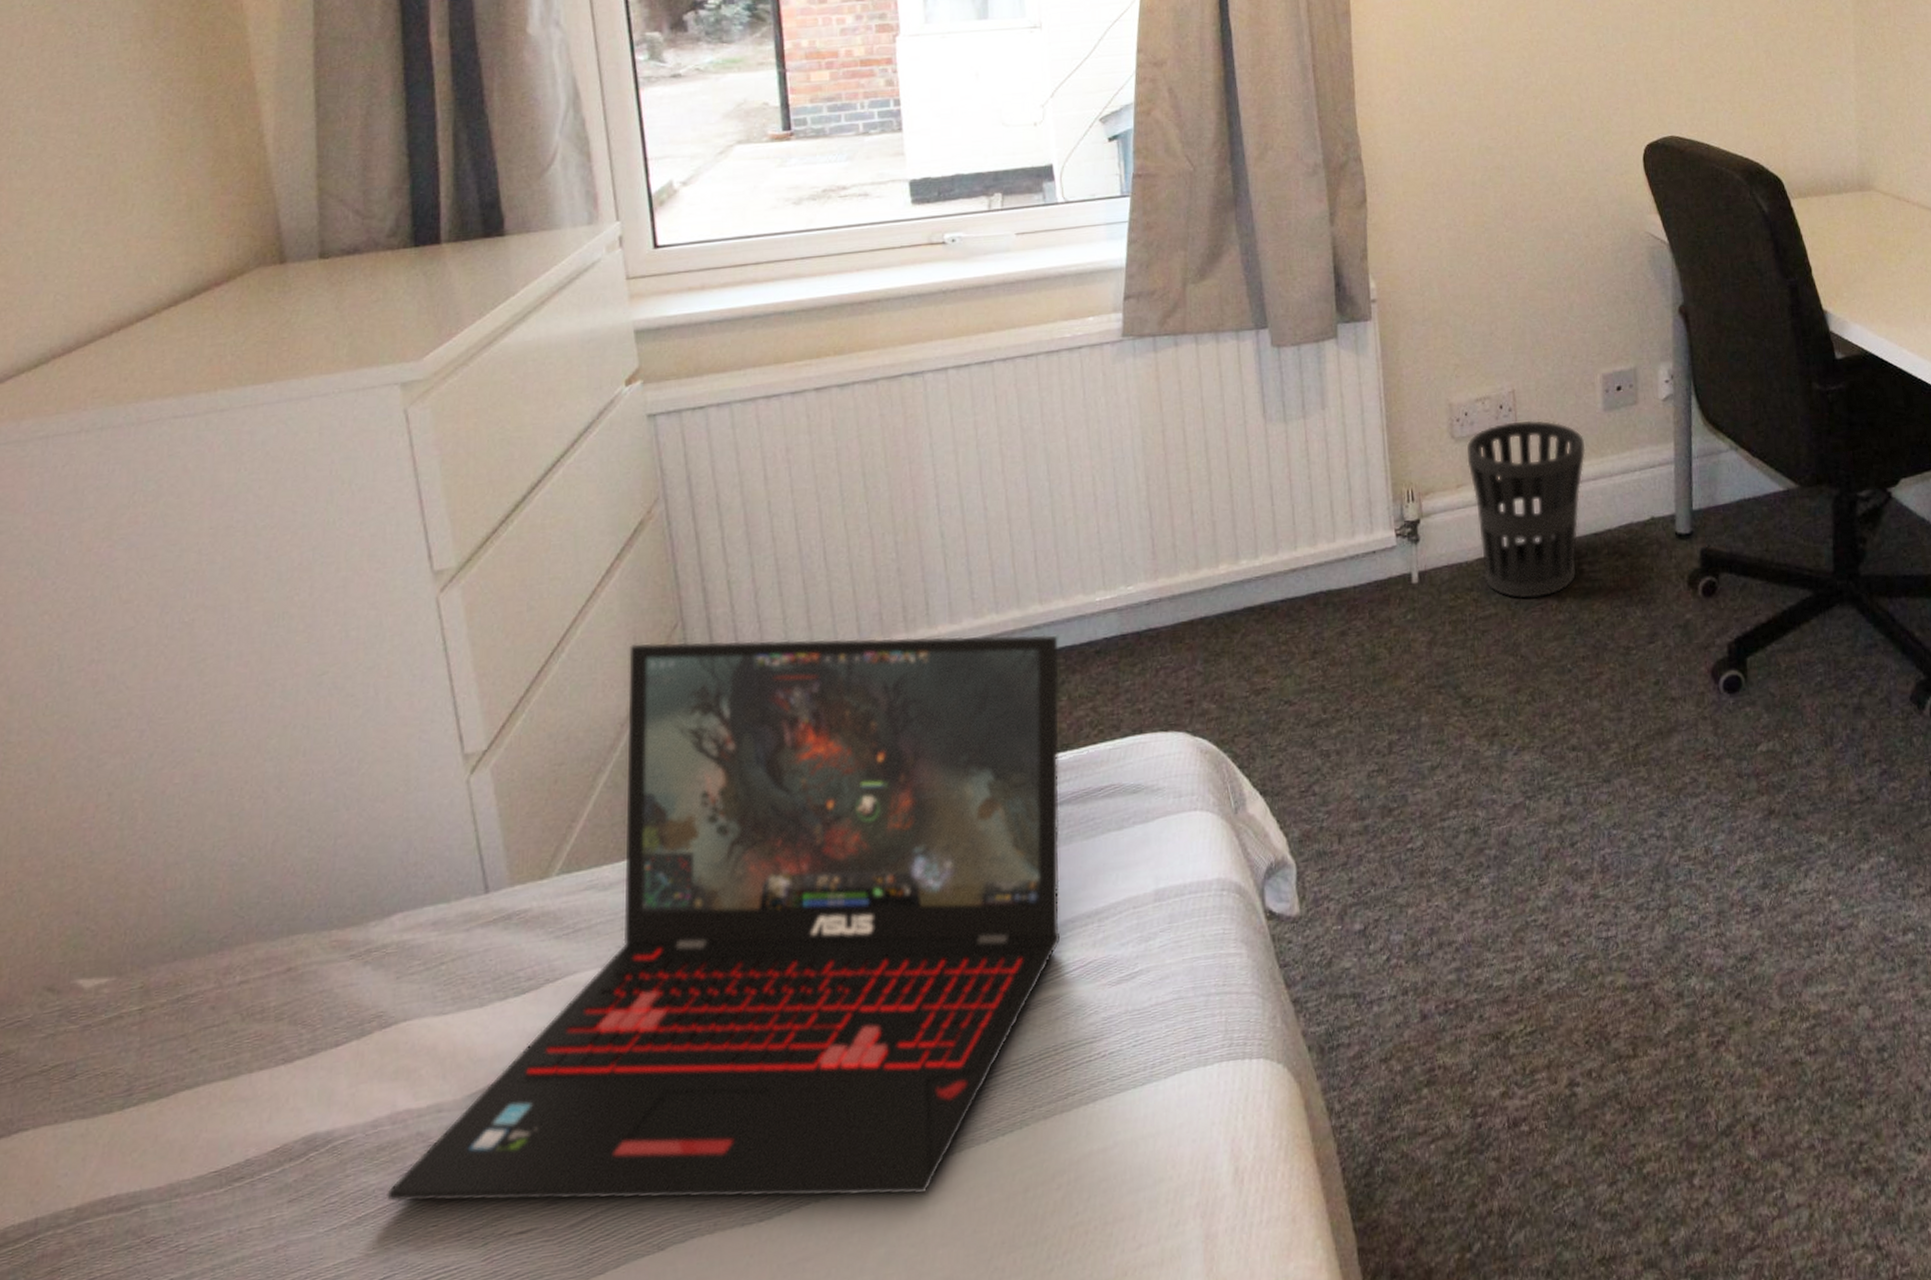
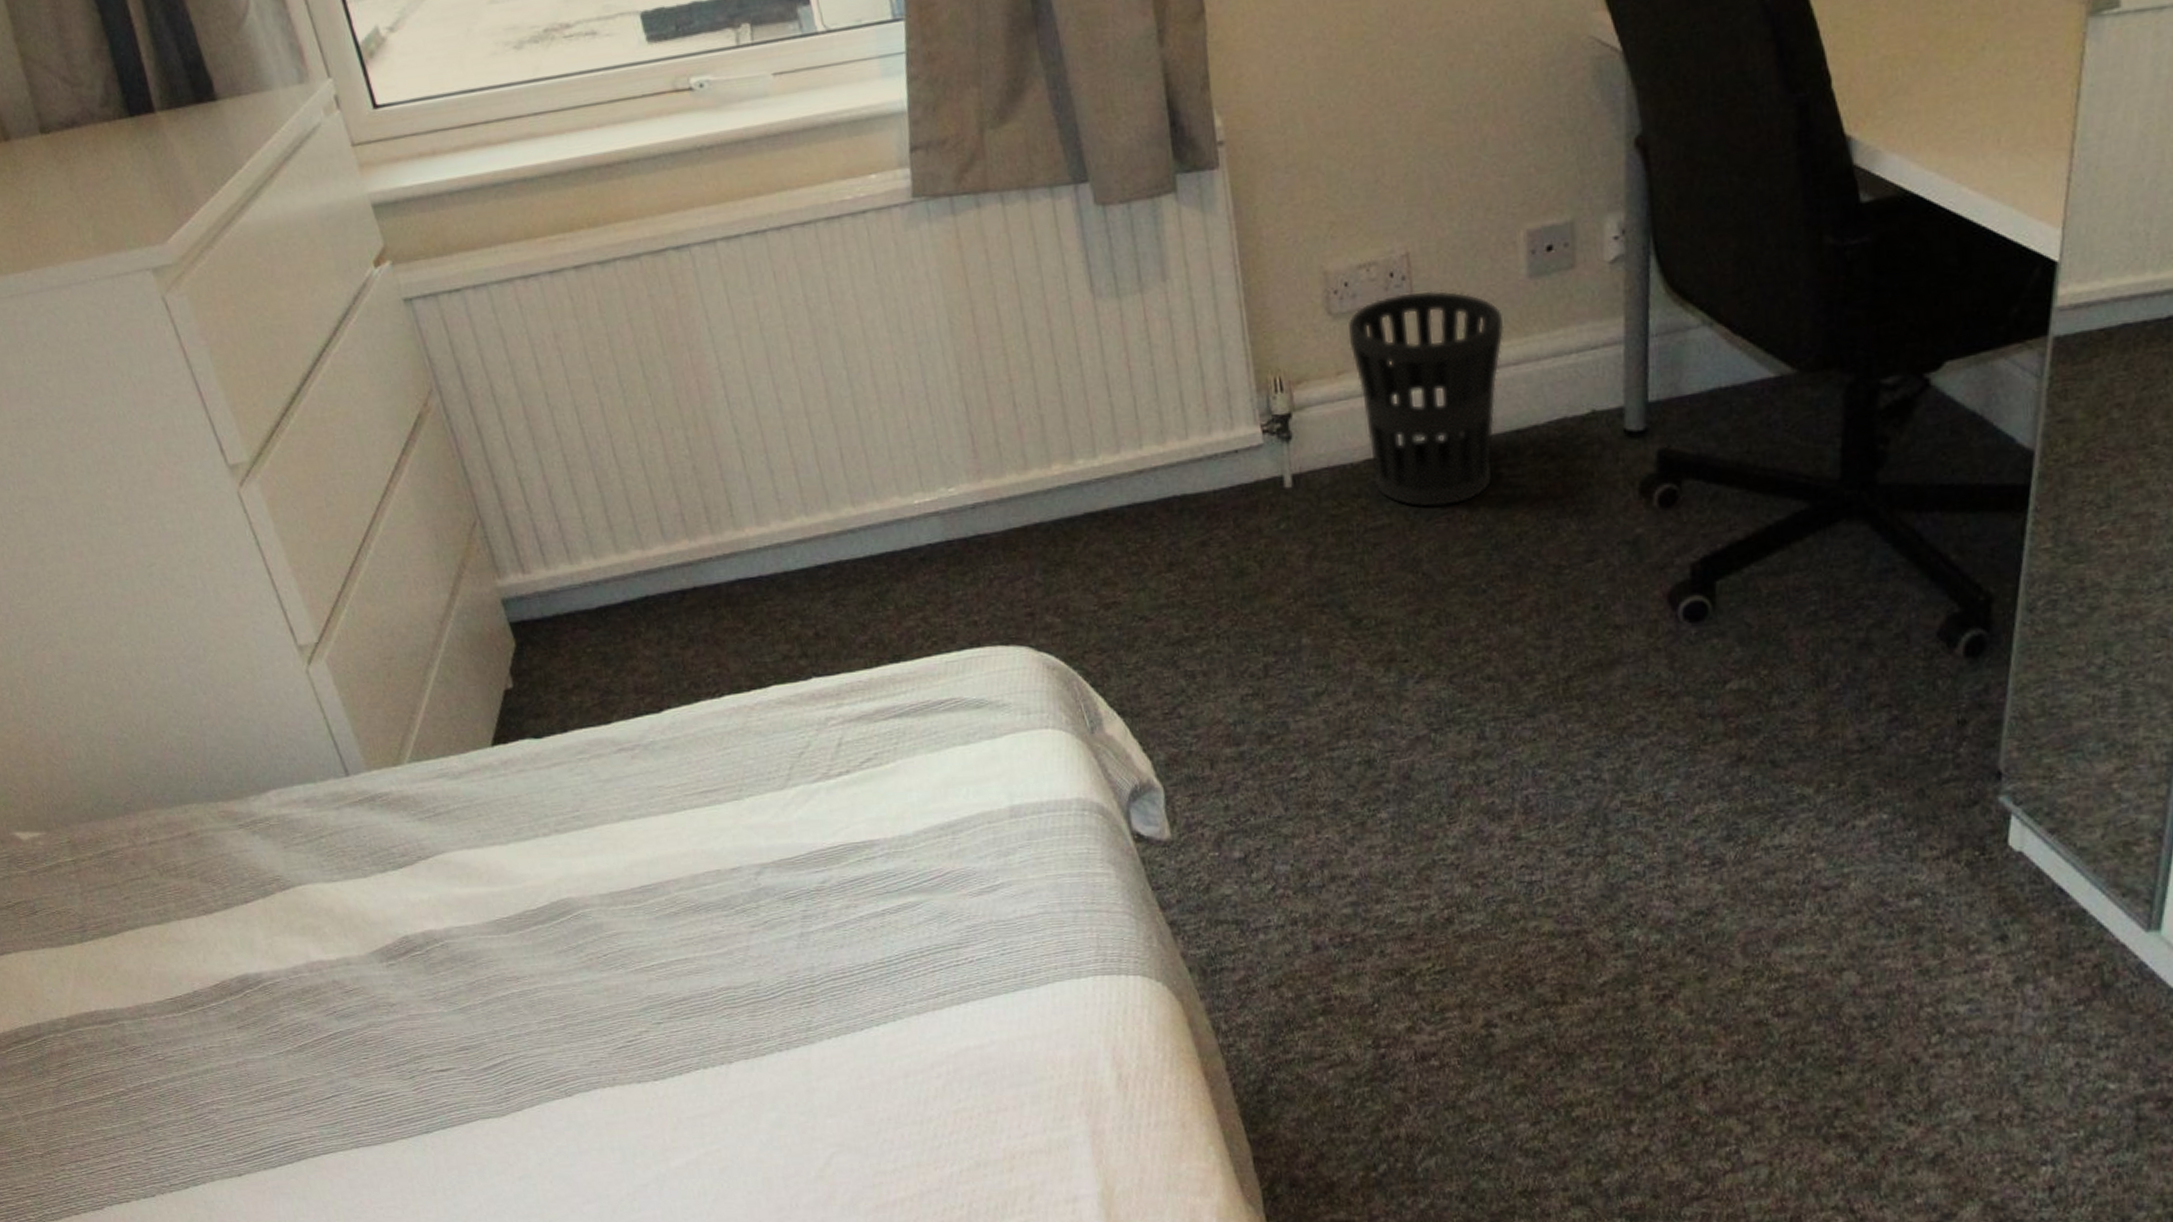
laptop: present [385,634,1061,1202] -> none [318,539,915,1071]

